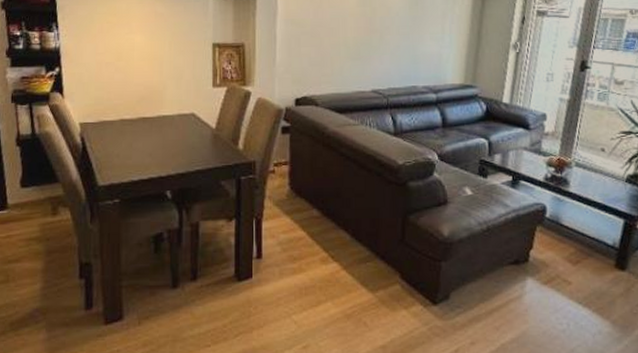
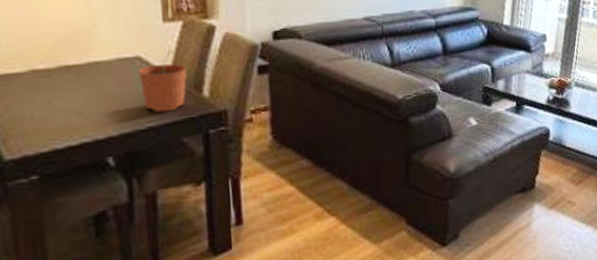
plant pot: none [192,110,228,159] -> present [138,50,188,113]

